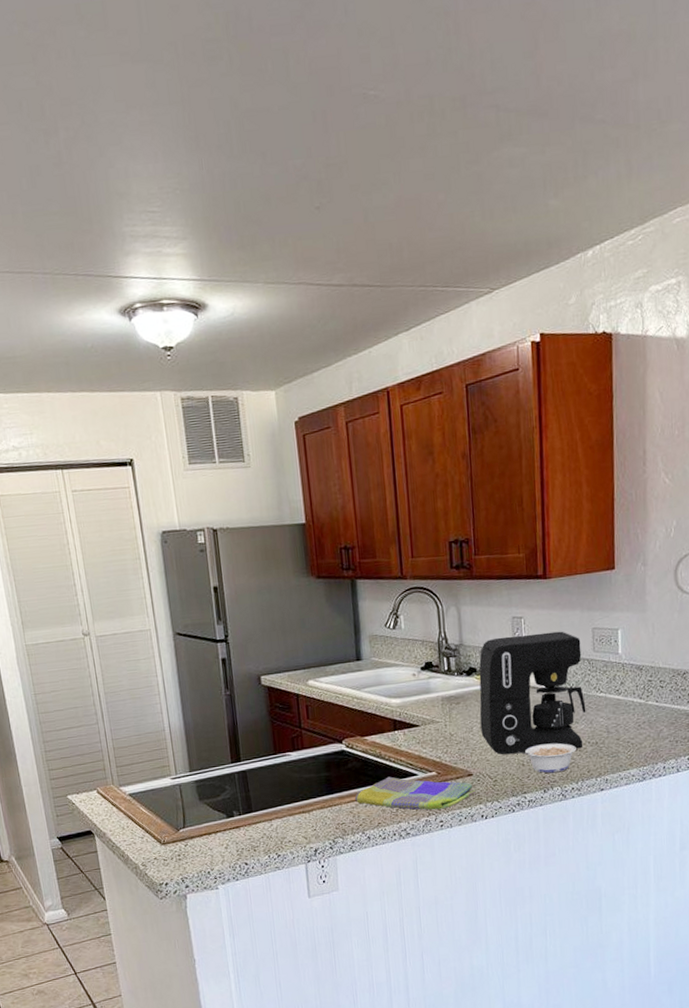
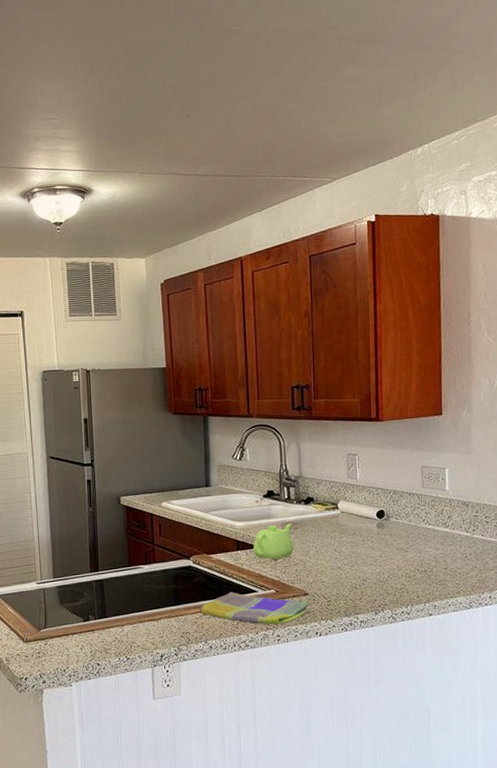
teapot: none [411,697,456,739] -> present [253,523,294,560]
coffee maker: present [479,631,586,755] -> none [316,468,415,578]
legume: present [518,742,576,774] -> none [351,569,406,597]

